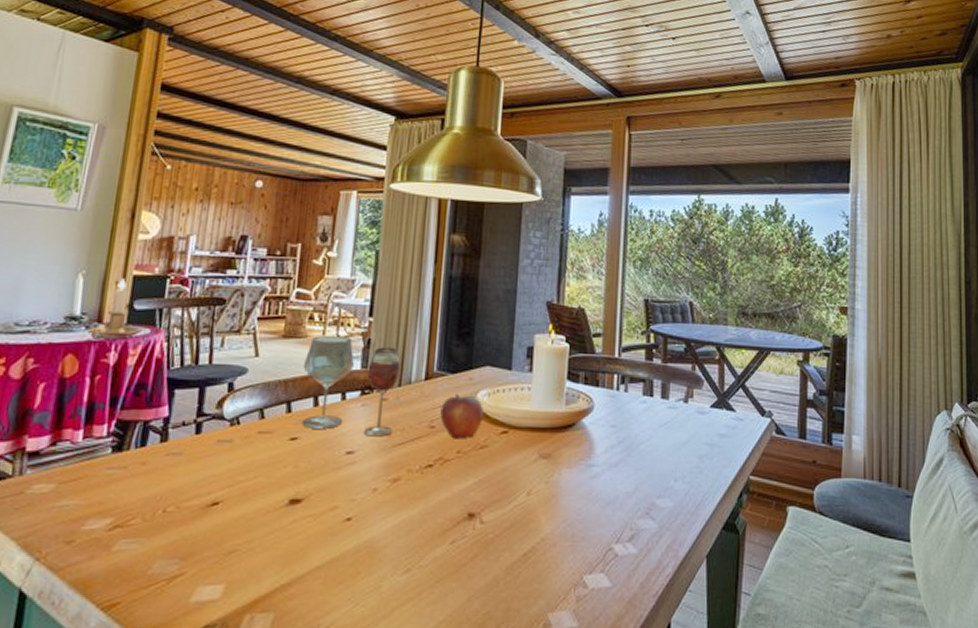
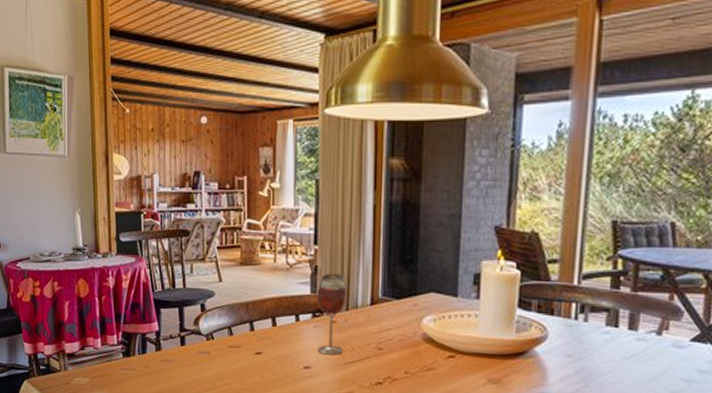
candlestick: present [87,278,142,341] -> none [90,215,129,268]
wine glass: present [302,335,354,429] -> none [260,262,304,346]
fruit: present [440,393,484,439] -> none [387,318,430,361]

